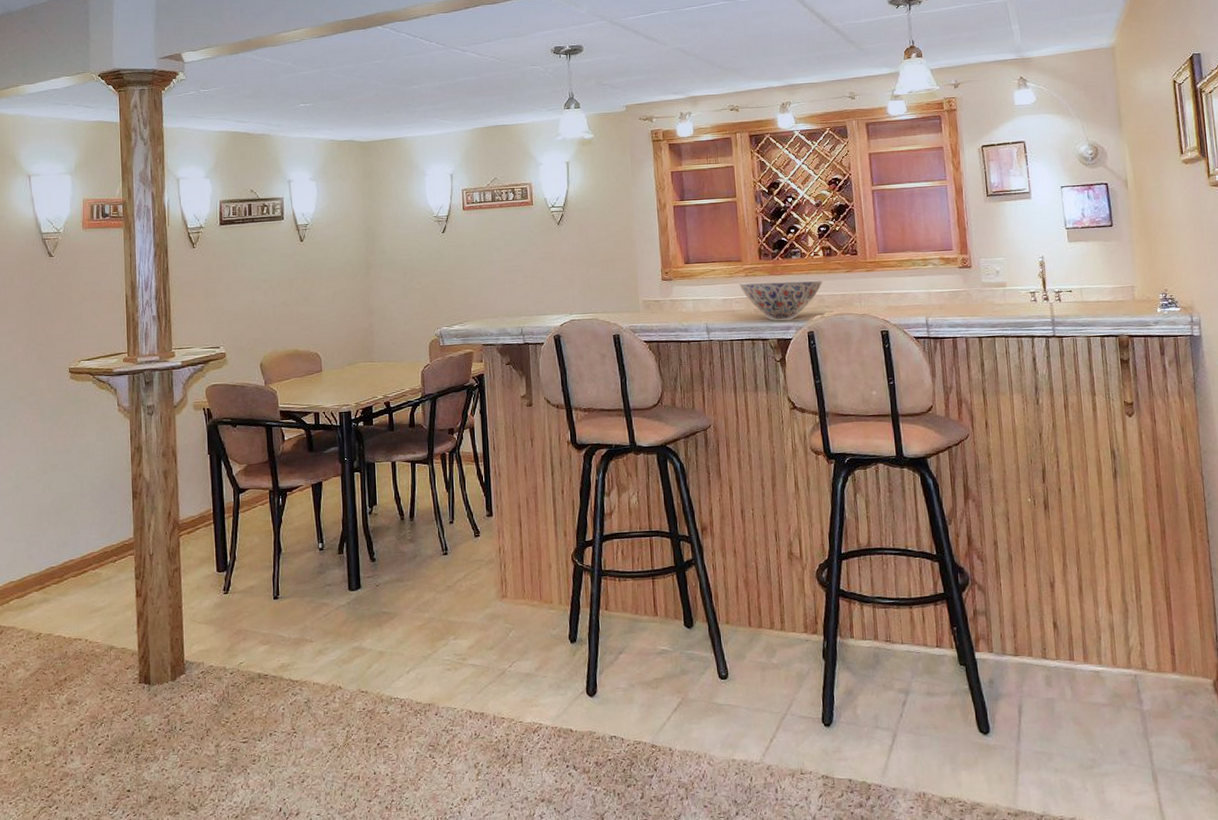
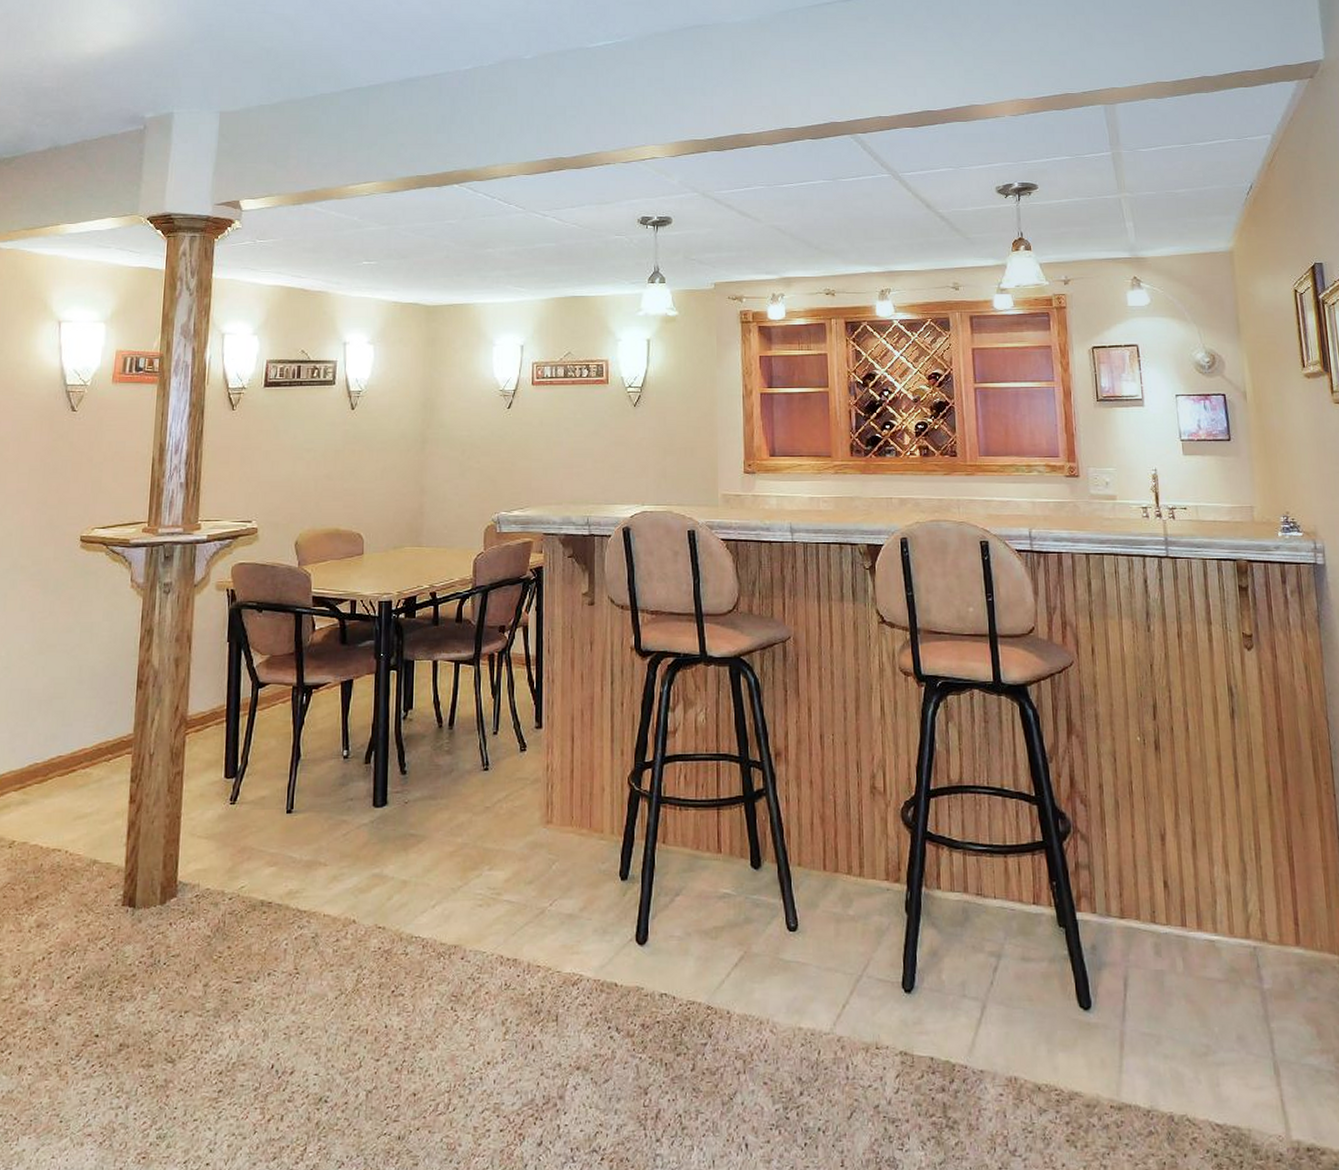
bowl: present [739,280,823,321] -> none [828,481,919,524]

